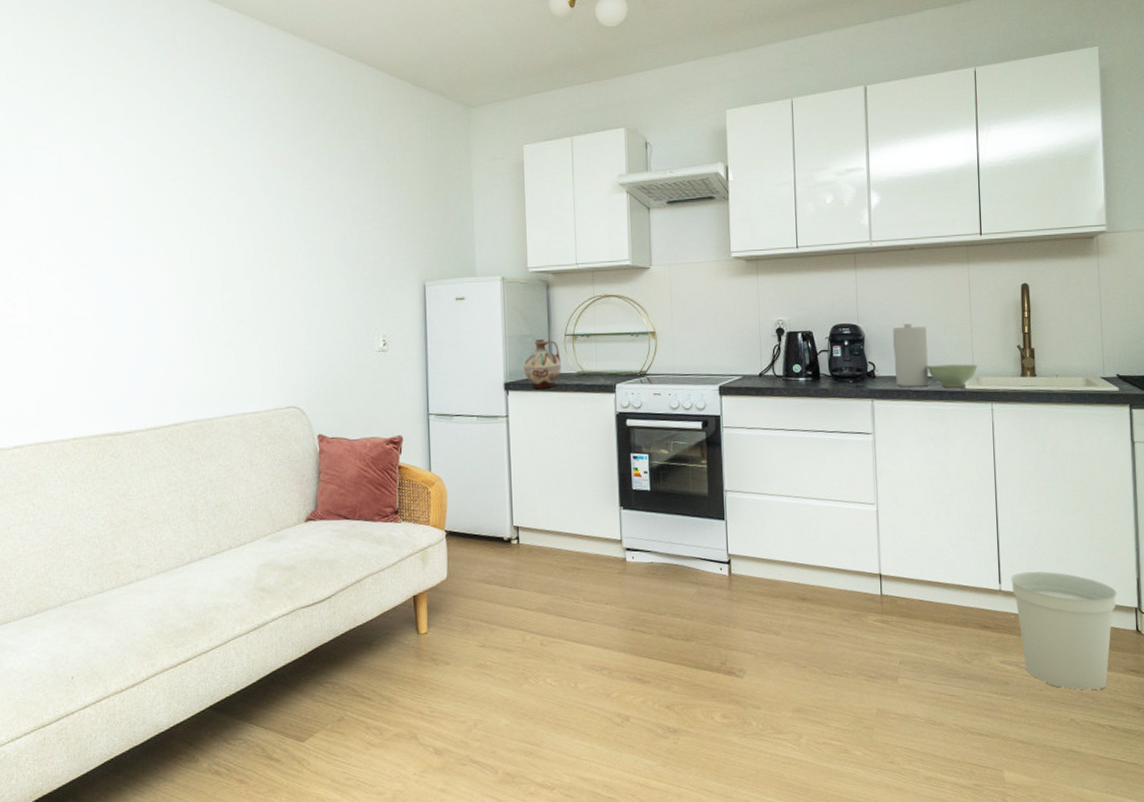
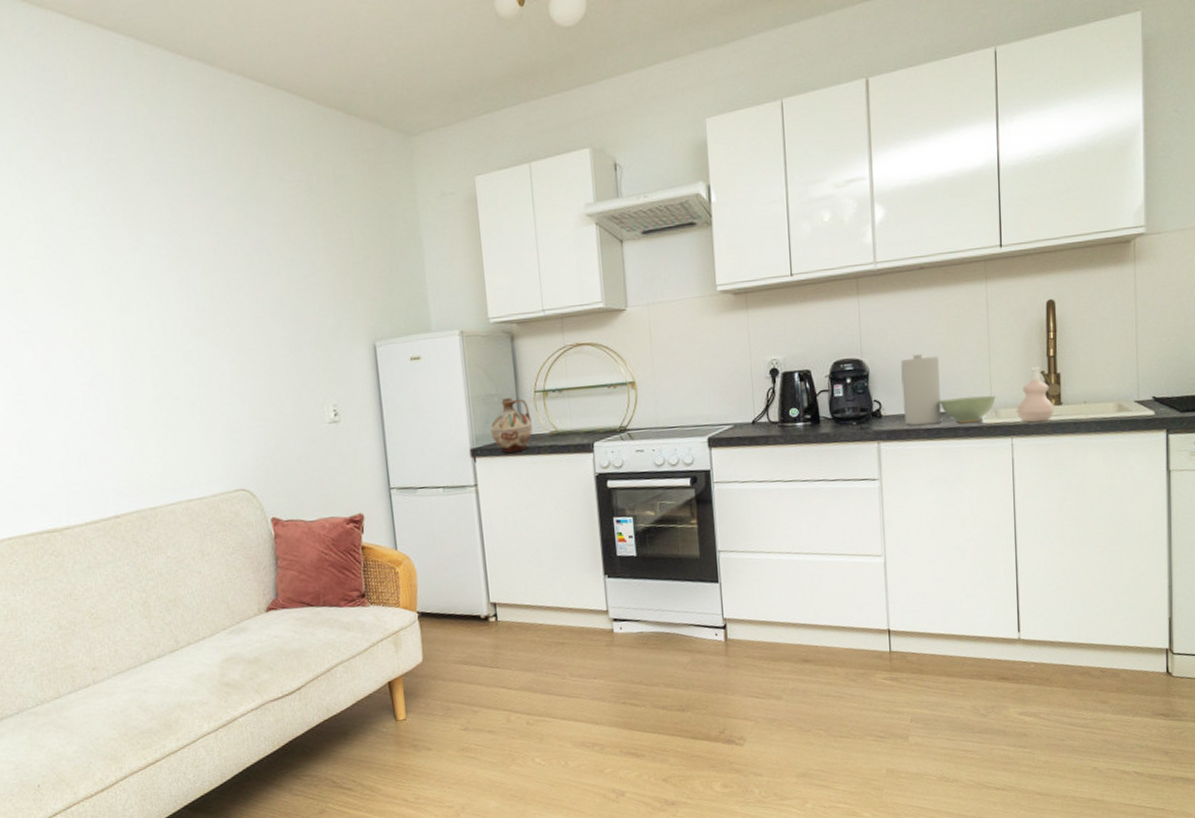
soap bottle: none [996,341,1030,392] -> present [1017,367,1055,424]
plant pot: present [1010,571,1117,690] -> none [1030,616,1147,738]

